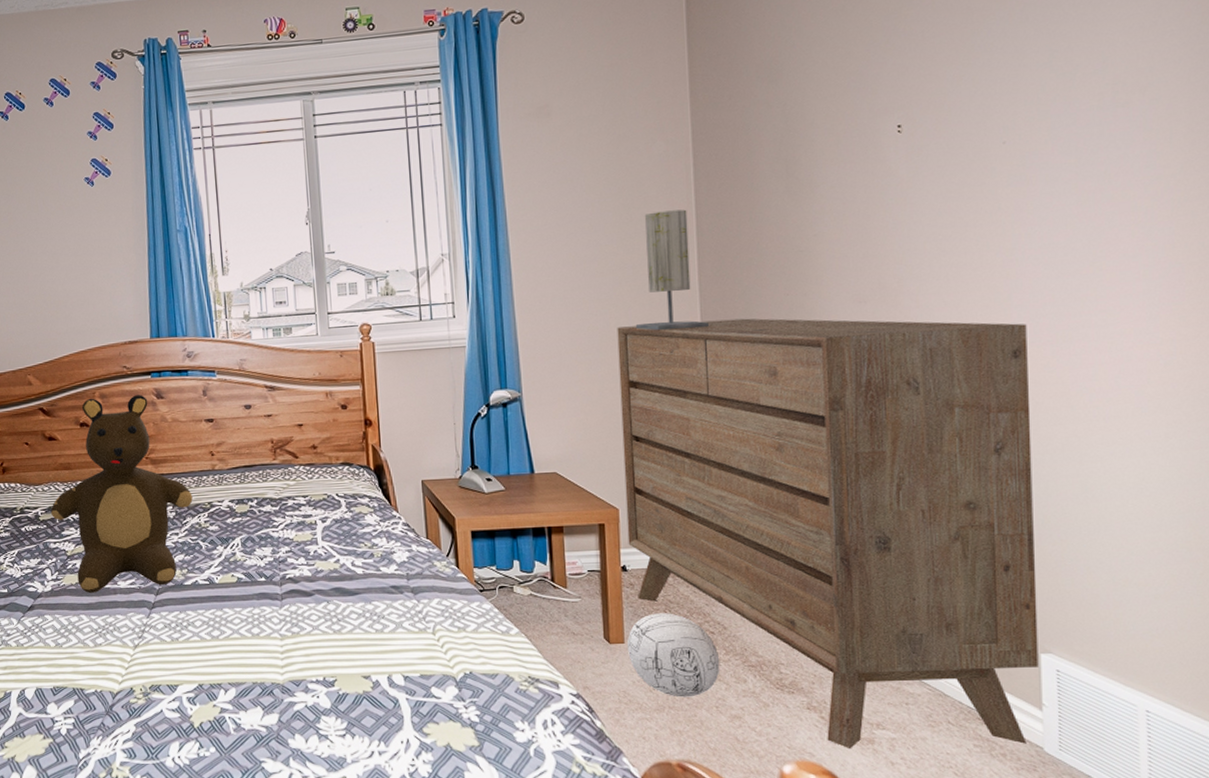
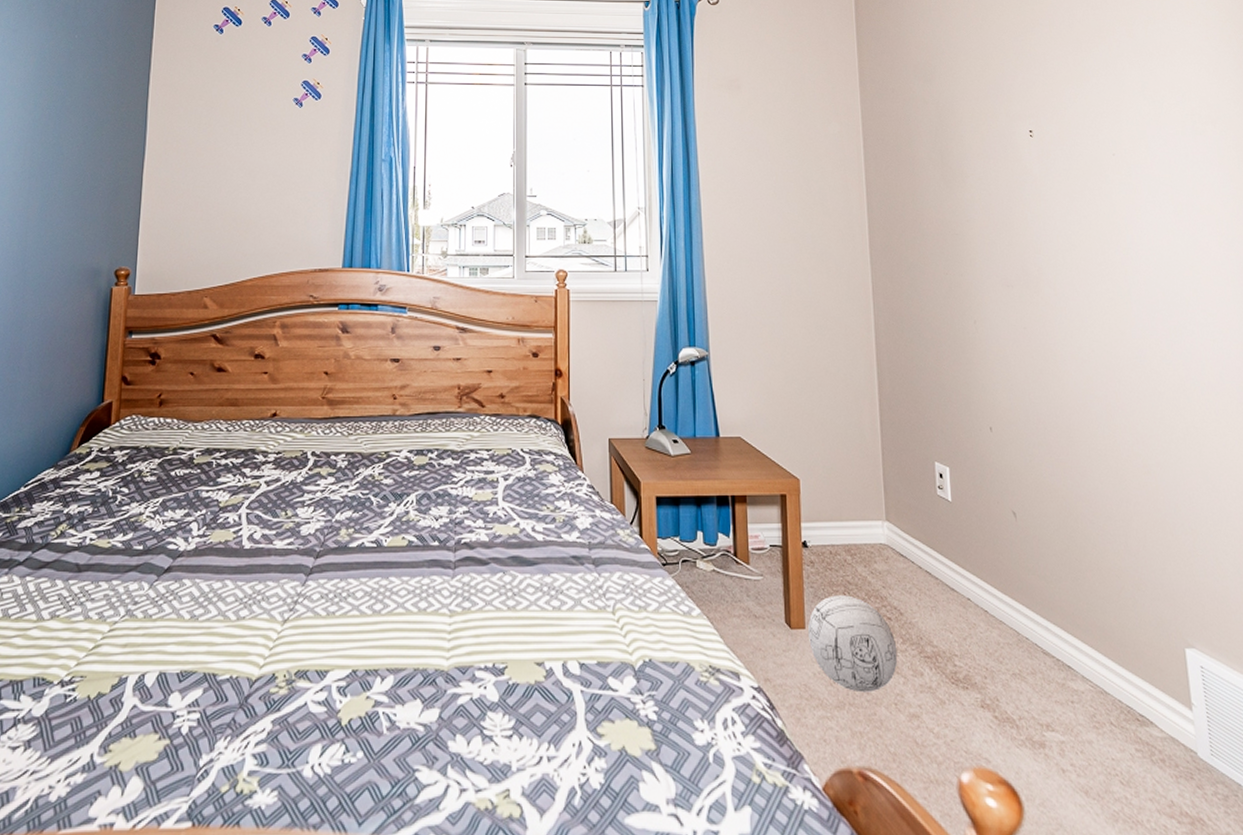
teddy bear: present [50,395,193,594] -> none [207,327,369,555]
dresser: present [617,318,1039,750] -> none [798,293,1185,754]
table lamp: present [635,209,710,331] -> none [814,186,881,300]

